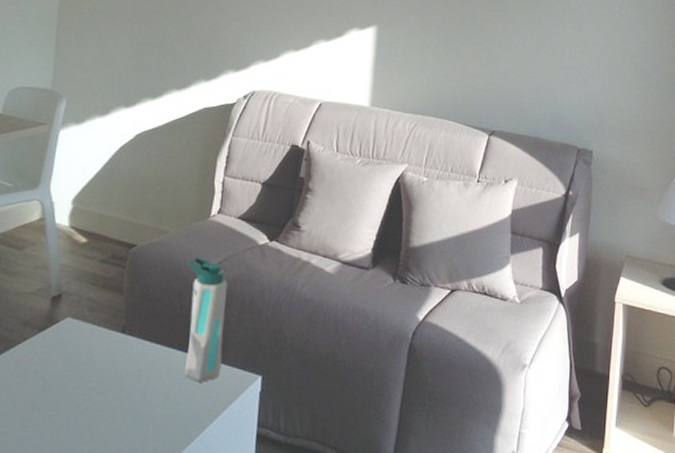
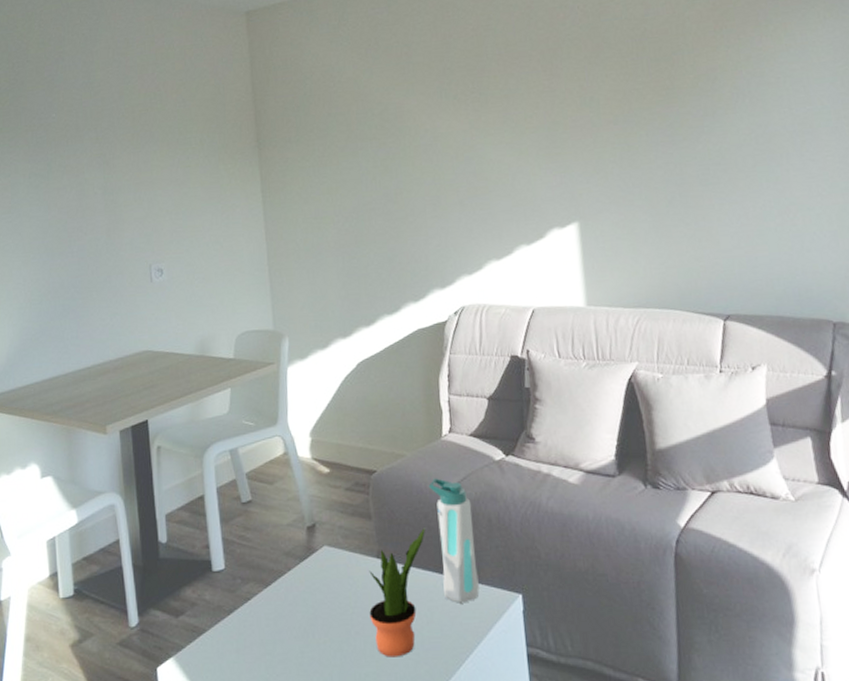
potted plant: none [103,306,178,434] -> present [369,528,426,657]

